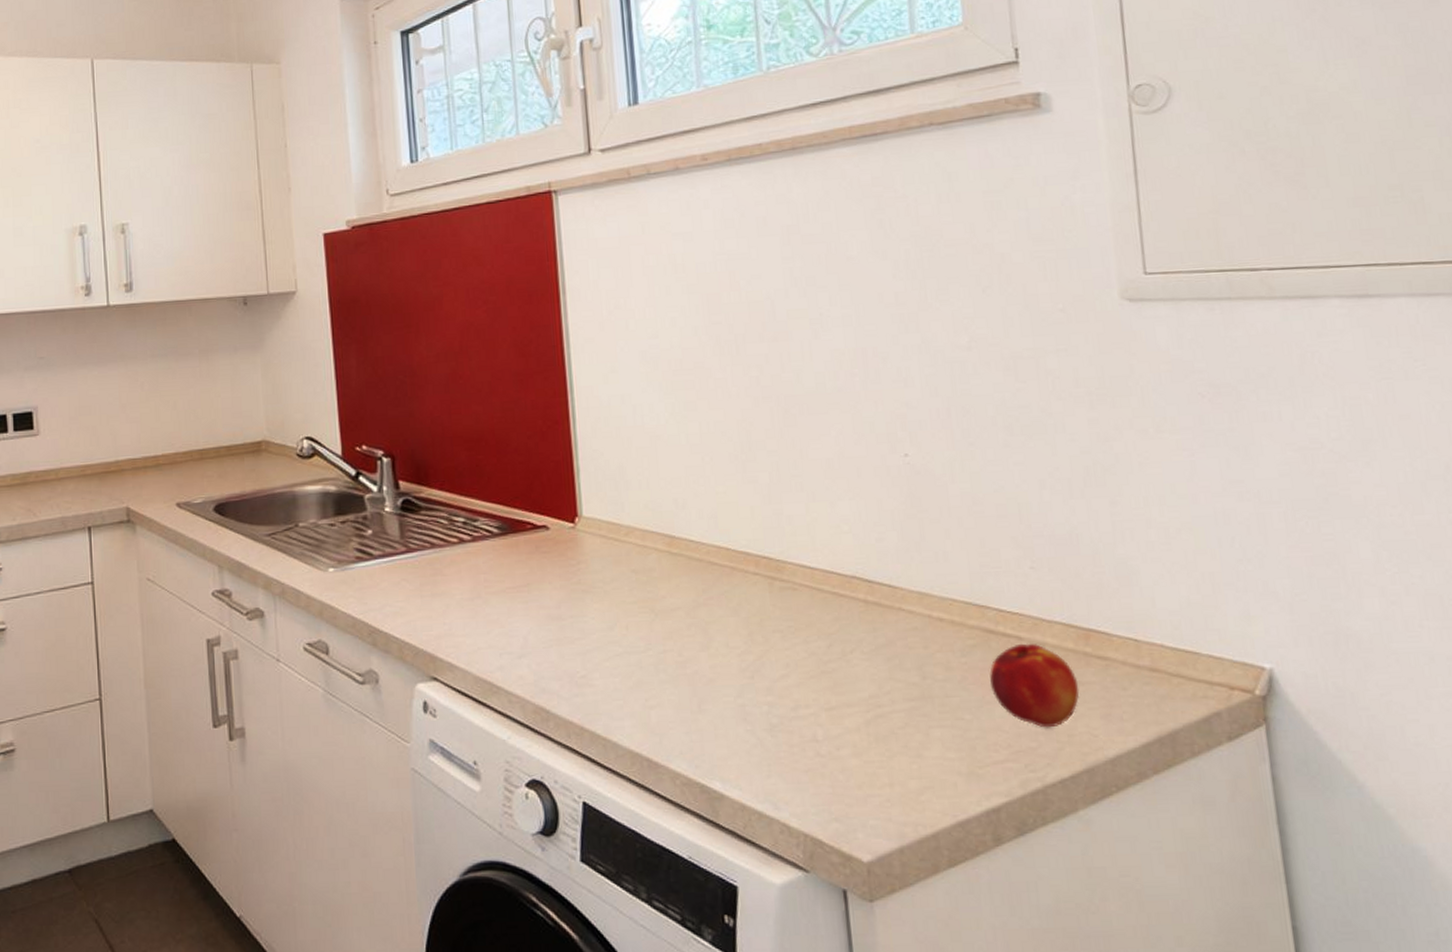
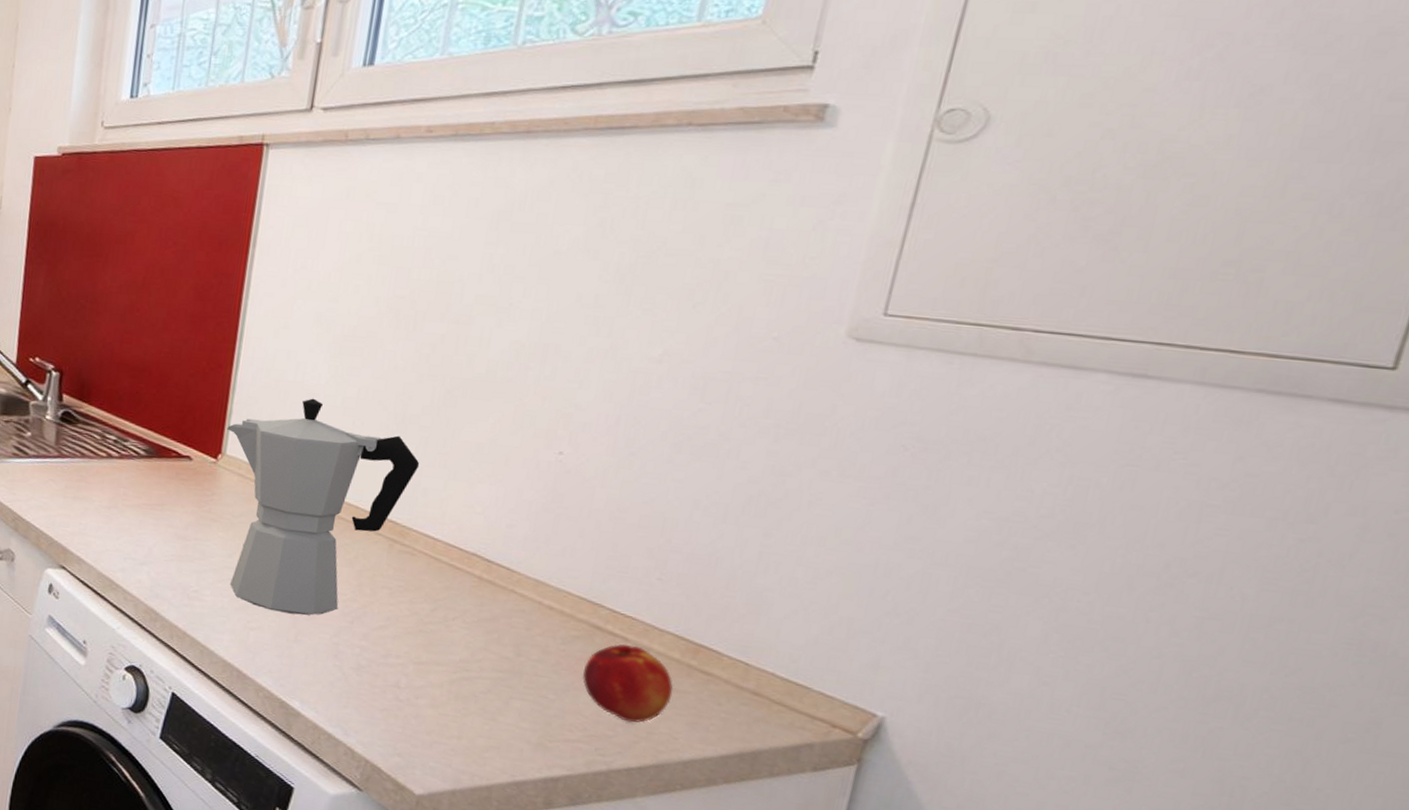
moka pot: none [578,440,778,682] -> present [227,398,420,616]

